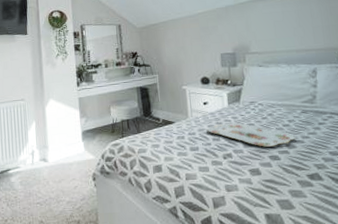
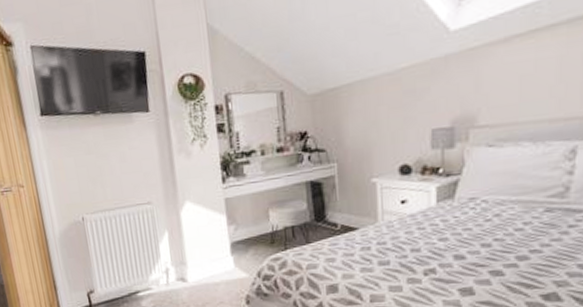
serving tray: present [206,122,296,147] -> none [402,227,531,259]

